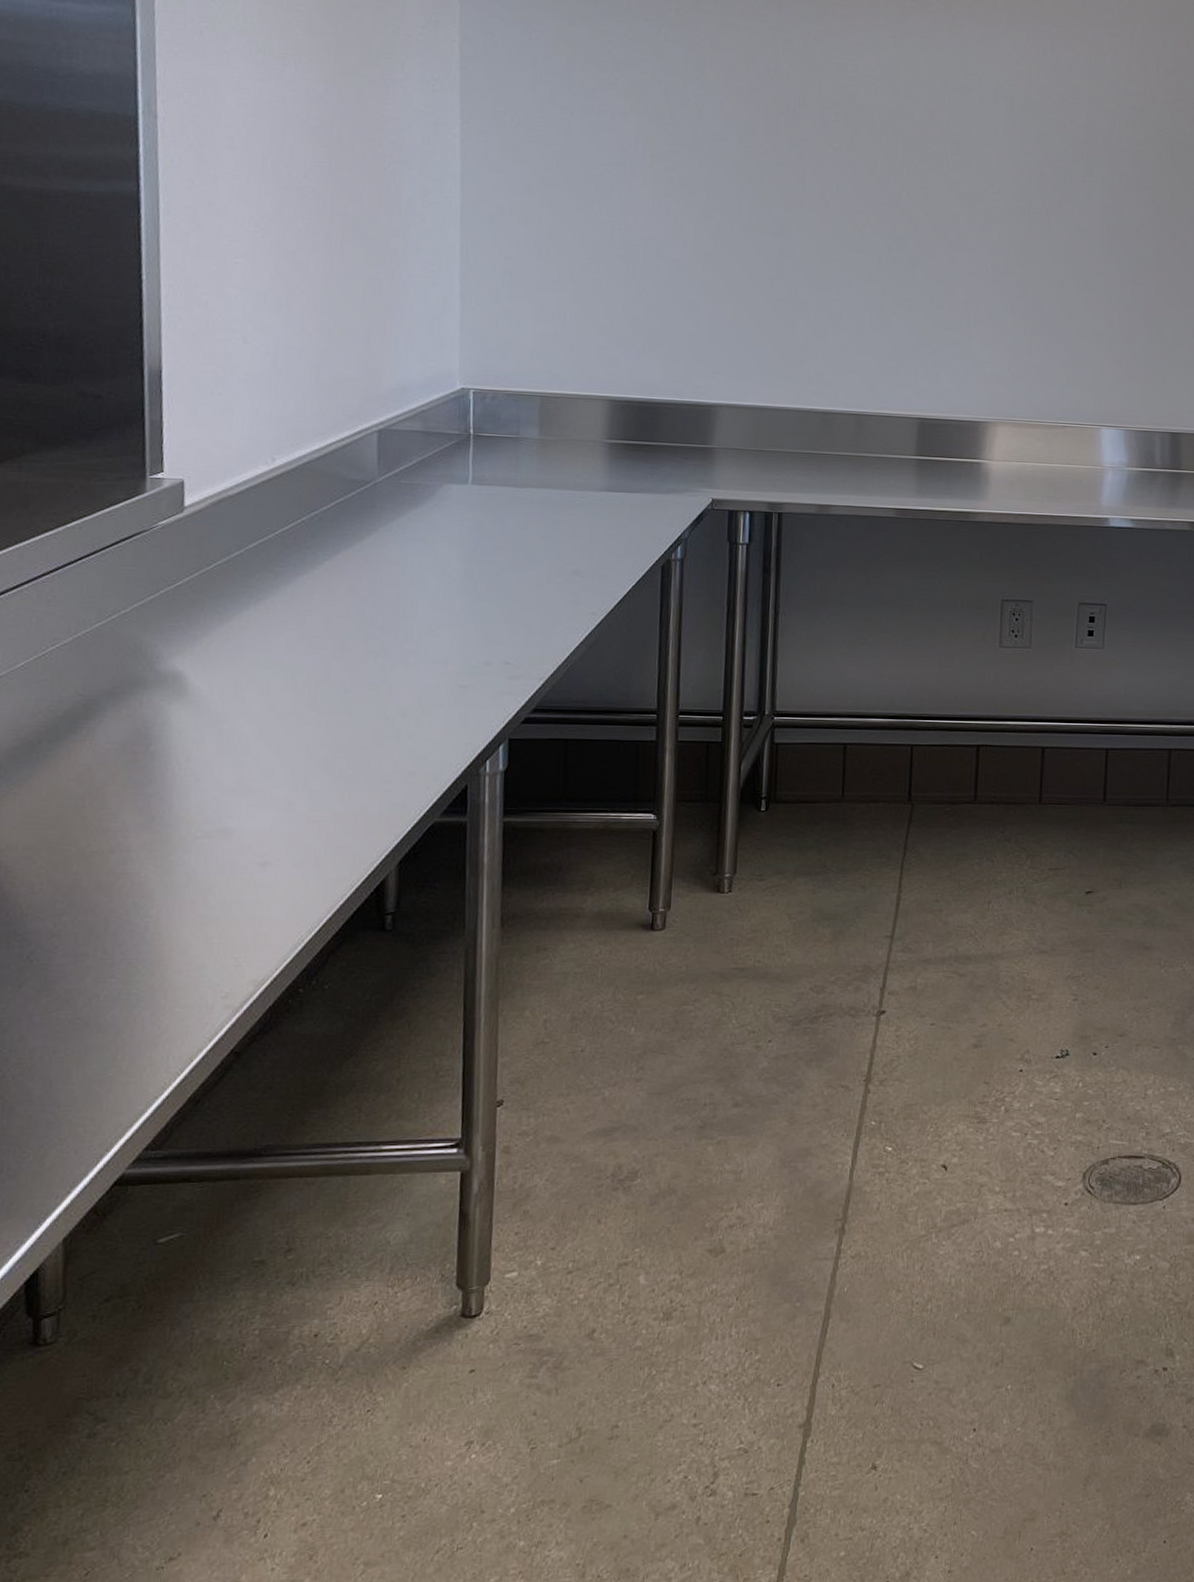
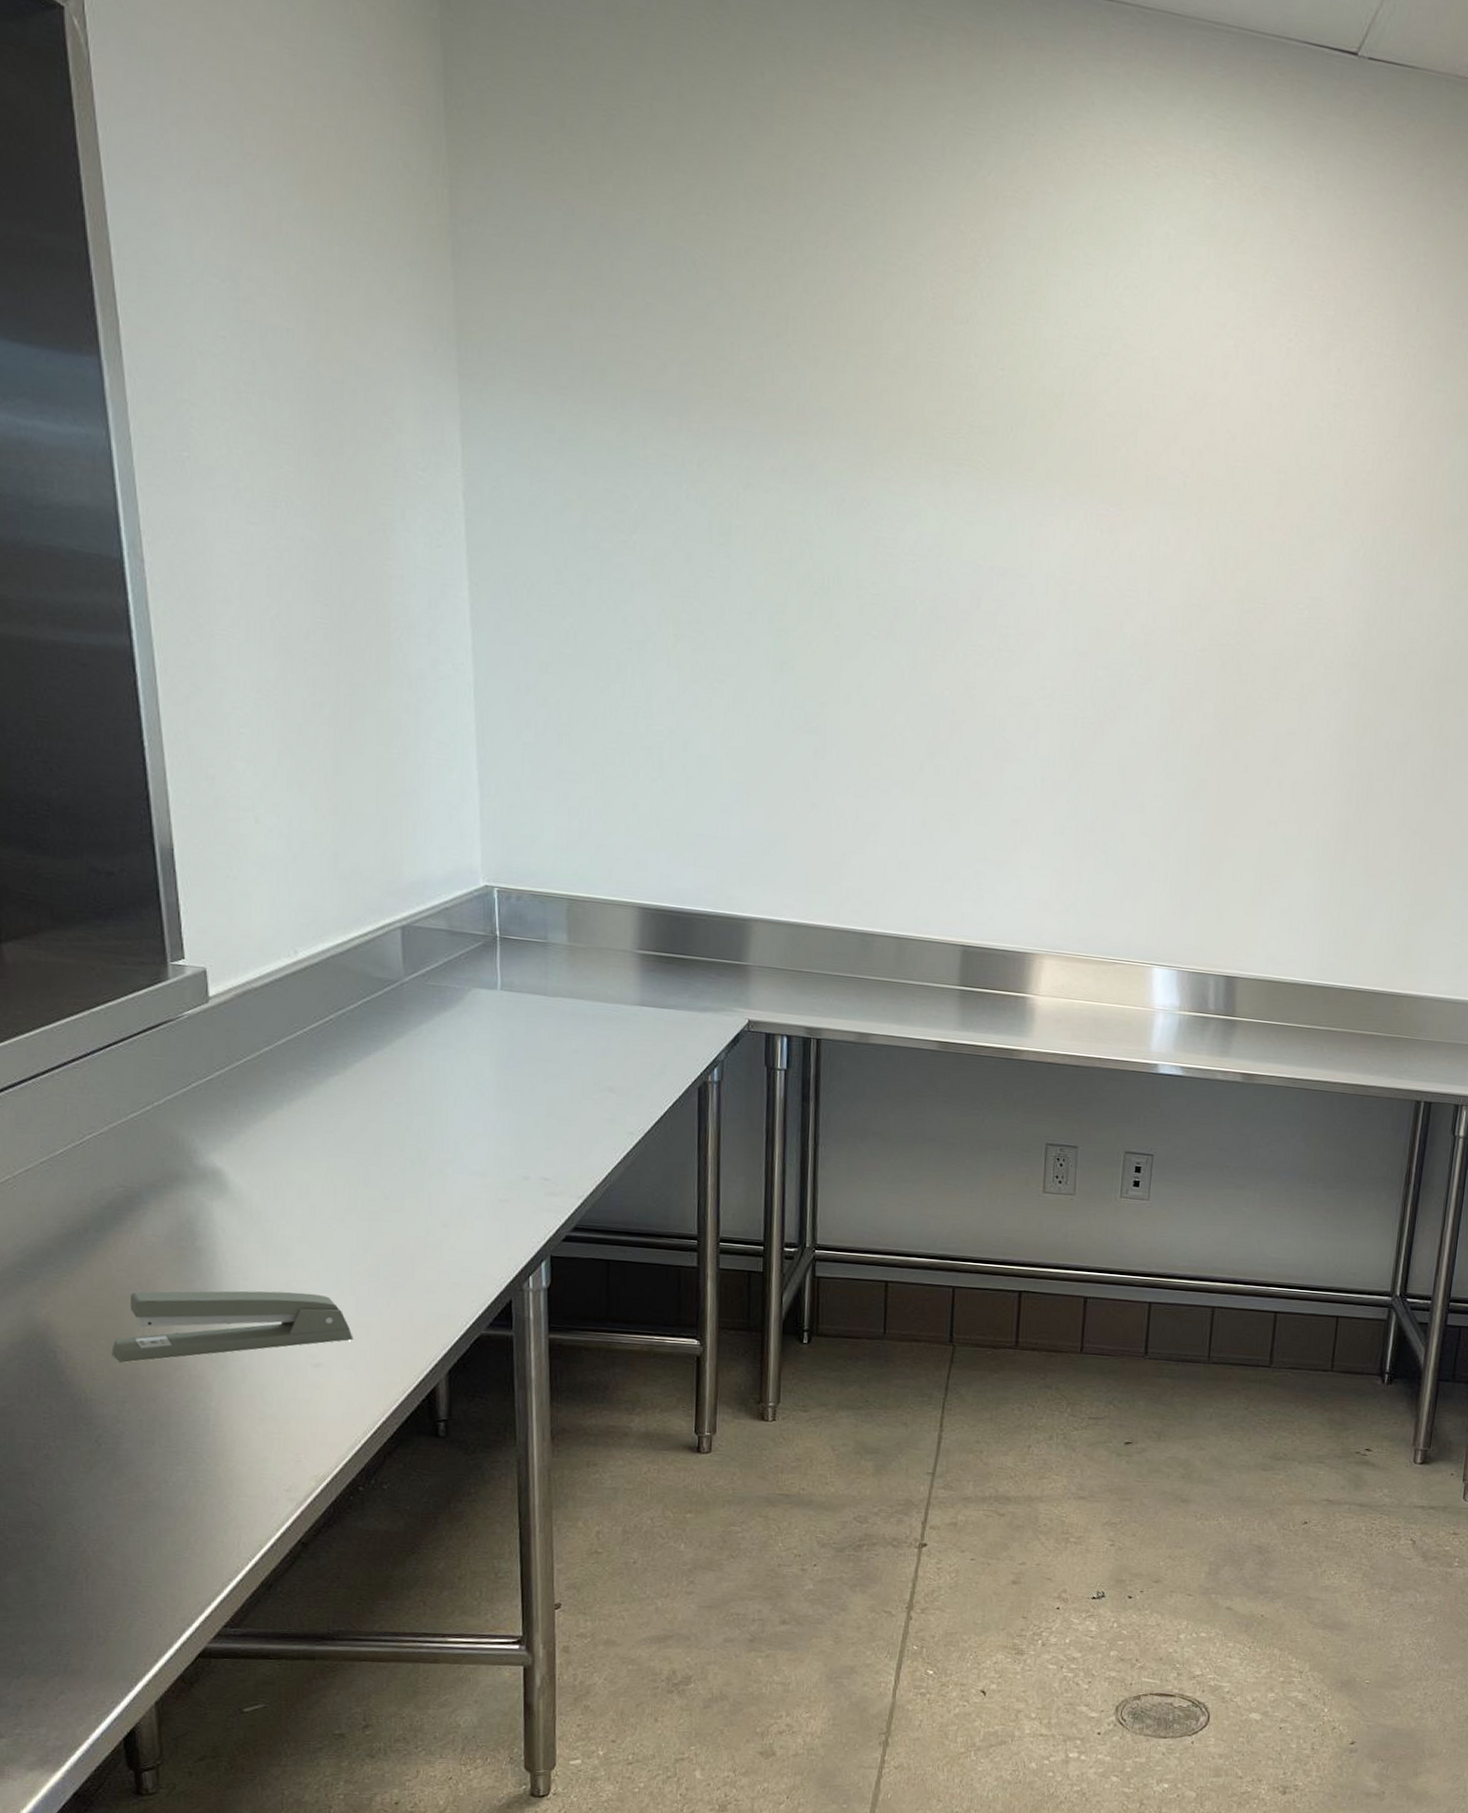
stapler: none [53,791,304,874] -> present [111,1290,353,1363]

